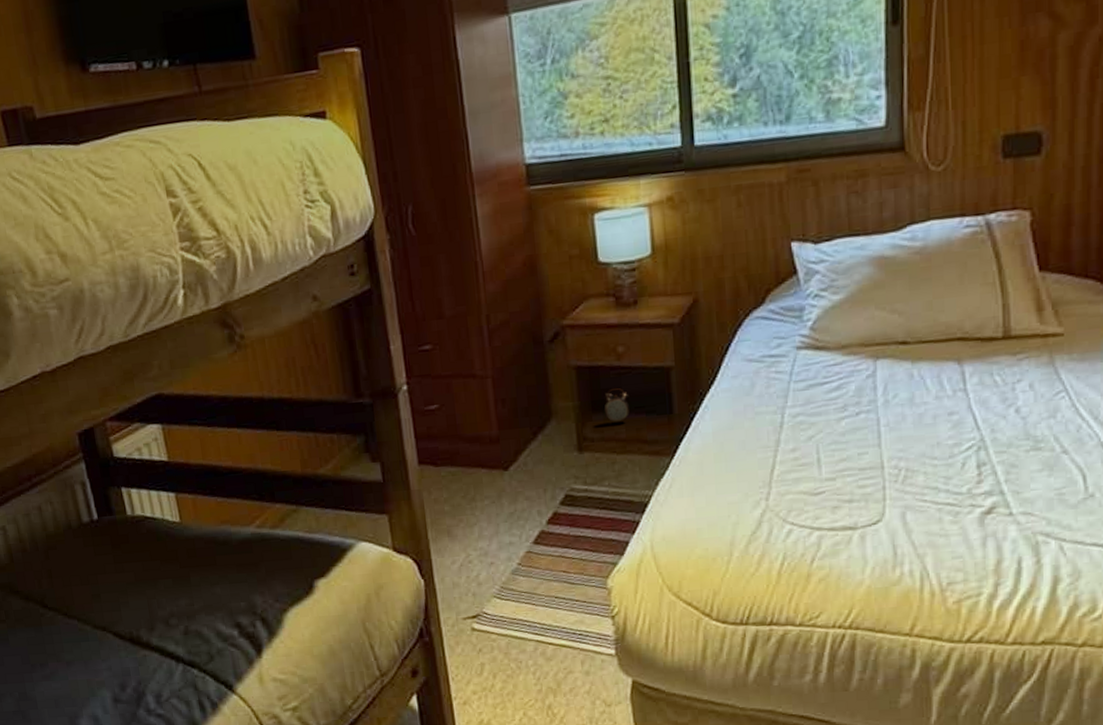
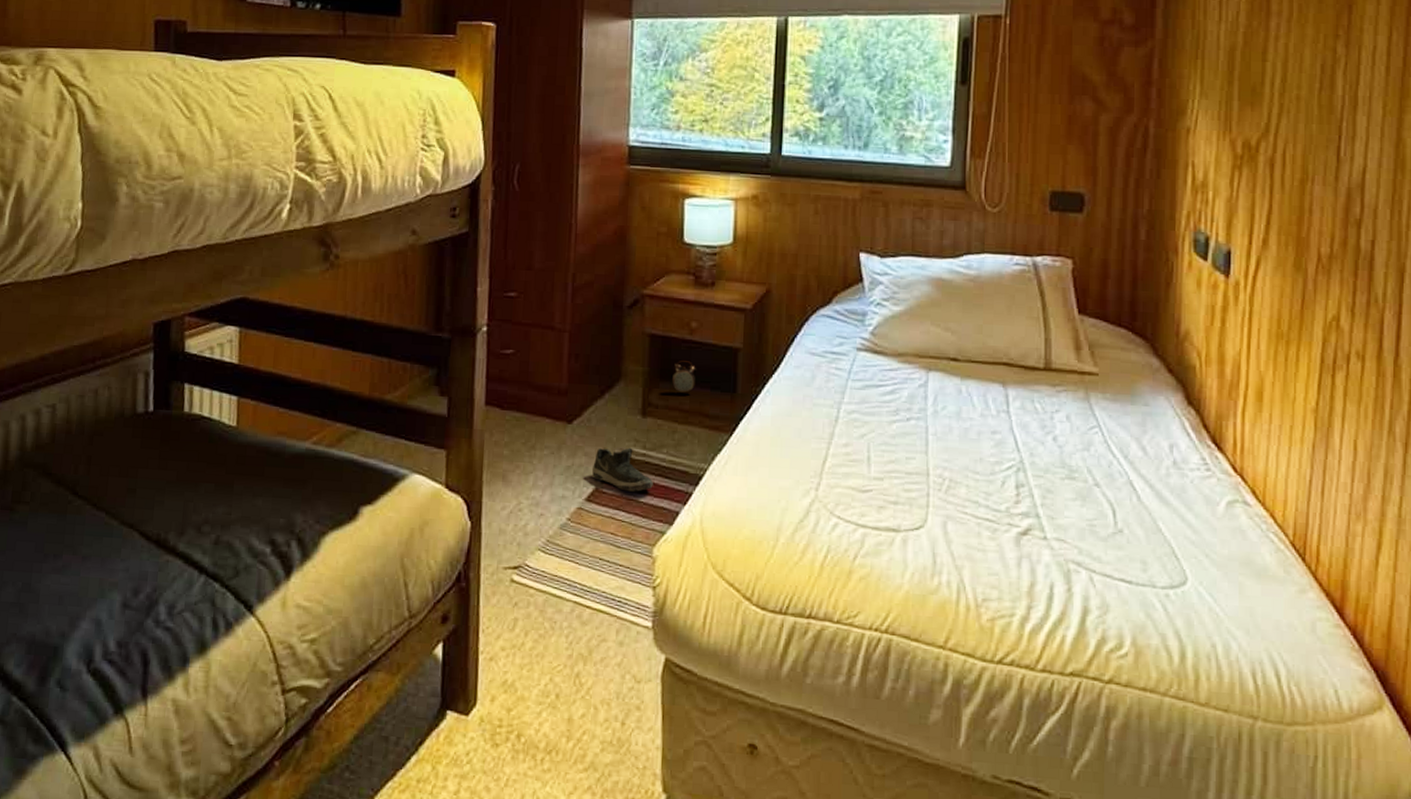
athletic shoe: none [535,485,599,529] -> present [592,447,653,492]

